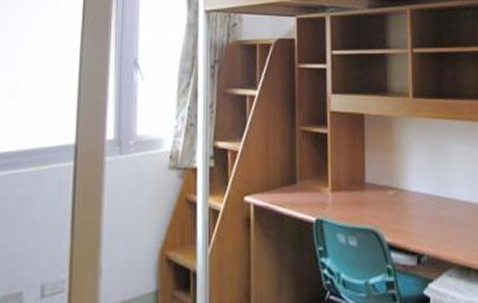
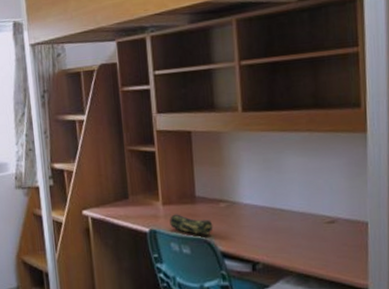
pencil case: none [338,201,381,226] -> present [170,214,213,236]

